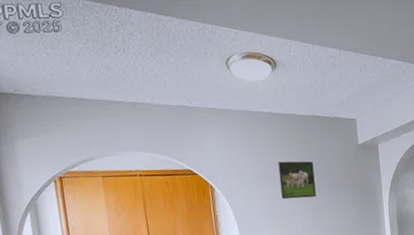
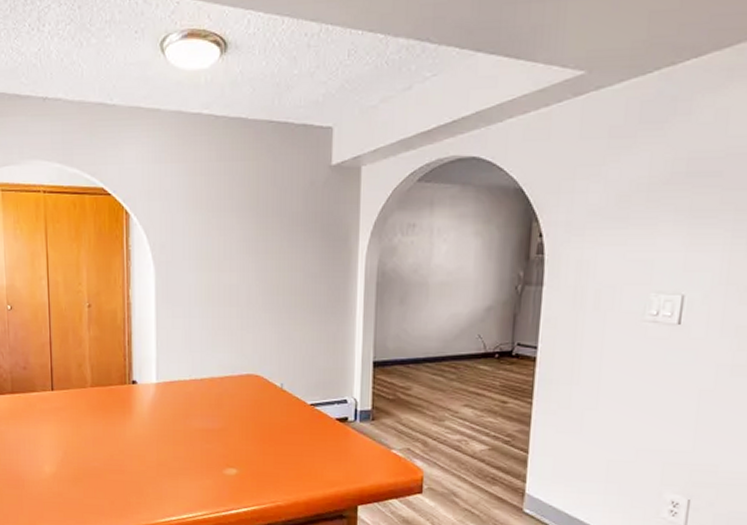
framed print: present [278,161,316,200] -> none [215,183,263,237]

